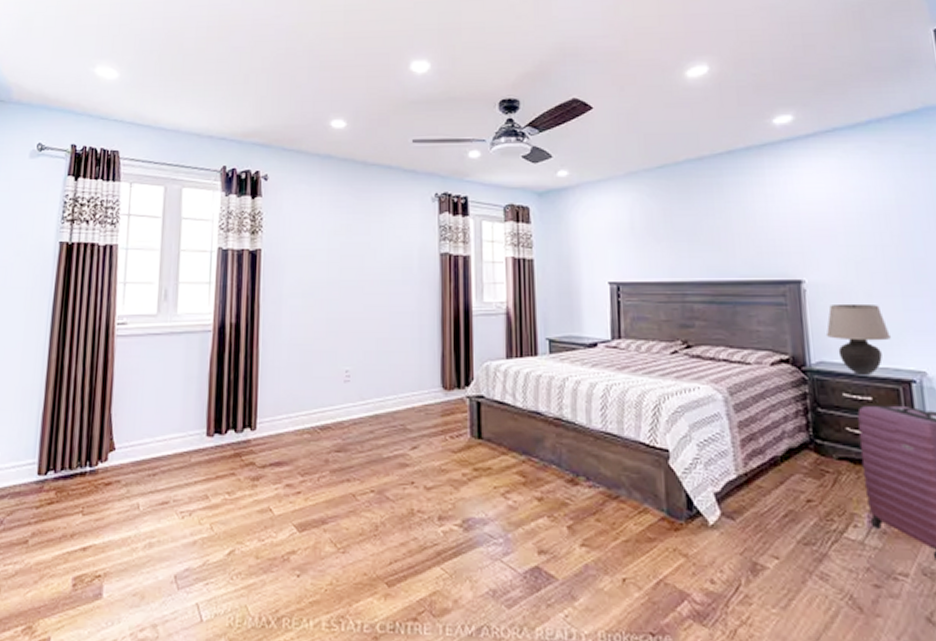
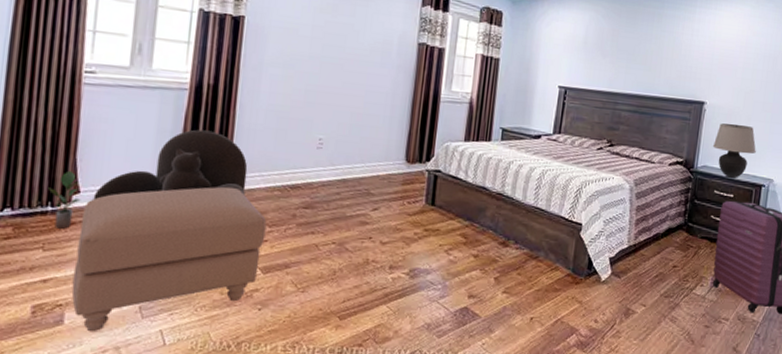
potted plant: none [86,427,117,490] -> present [48,170,81,229]
ottoman: none [109,432,299,607] -> present [71,186,267,332]
armchair: none [127,372,275,457] -> present [93,129,248,200]

